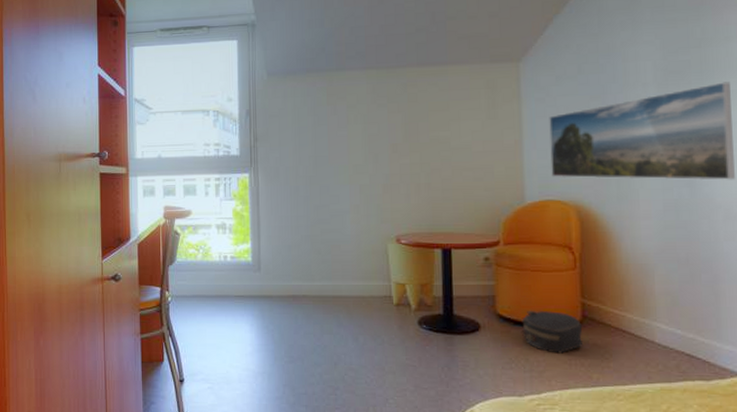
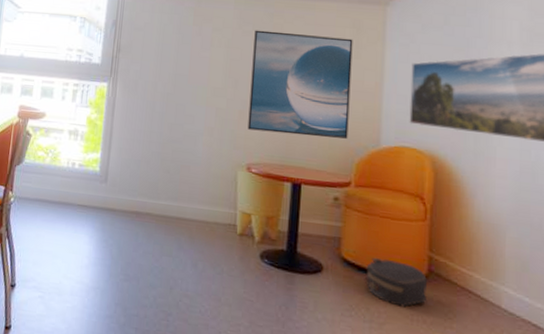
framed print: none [390,99,493,202] -> present [247,30,353,139]

